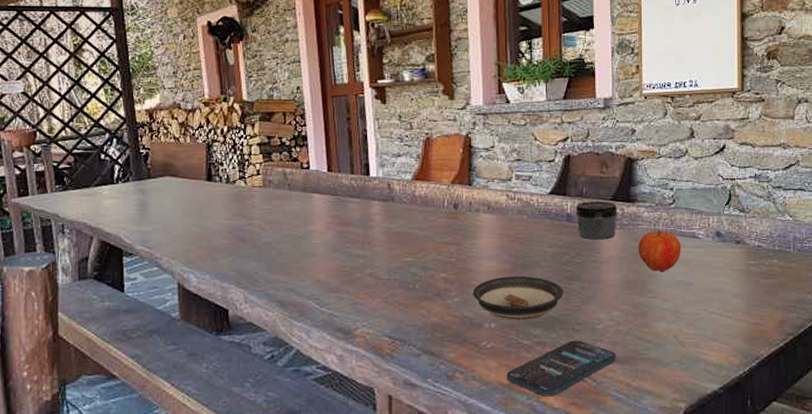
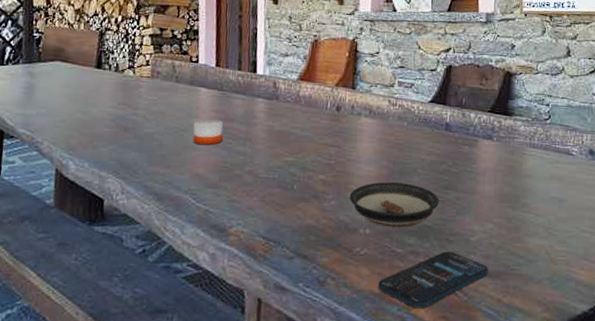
candle: none [310,223,341,251] -> present [193,117,224,146]
jar: present [575,202,618,240] -> none [454,112,495,151]
apple: present [638,230,681,272] -> none [513,145,556,187]

